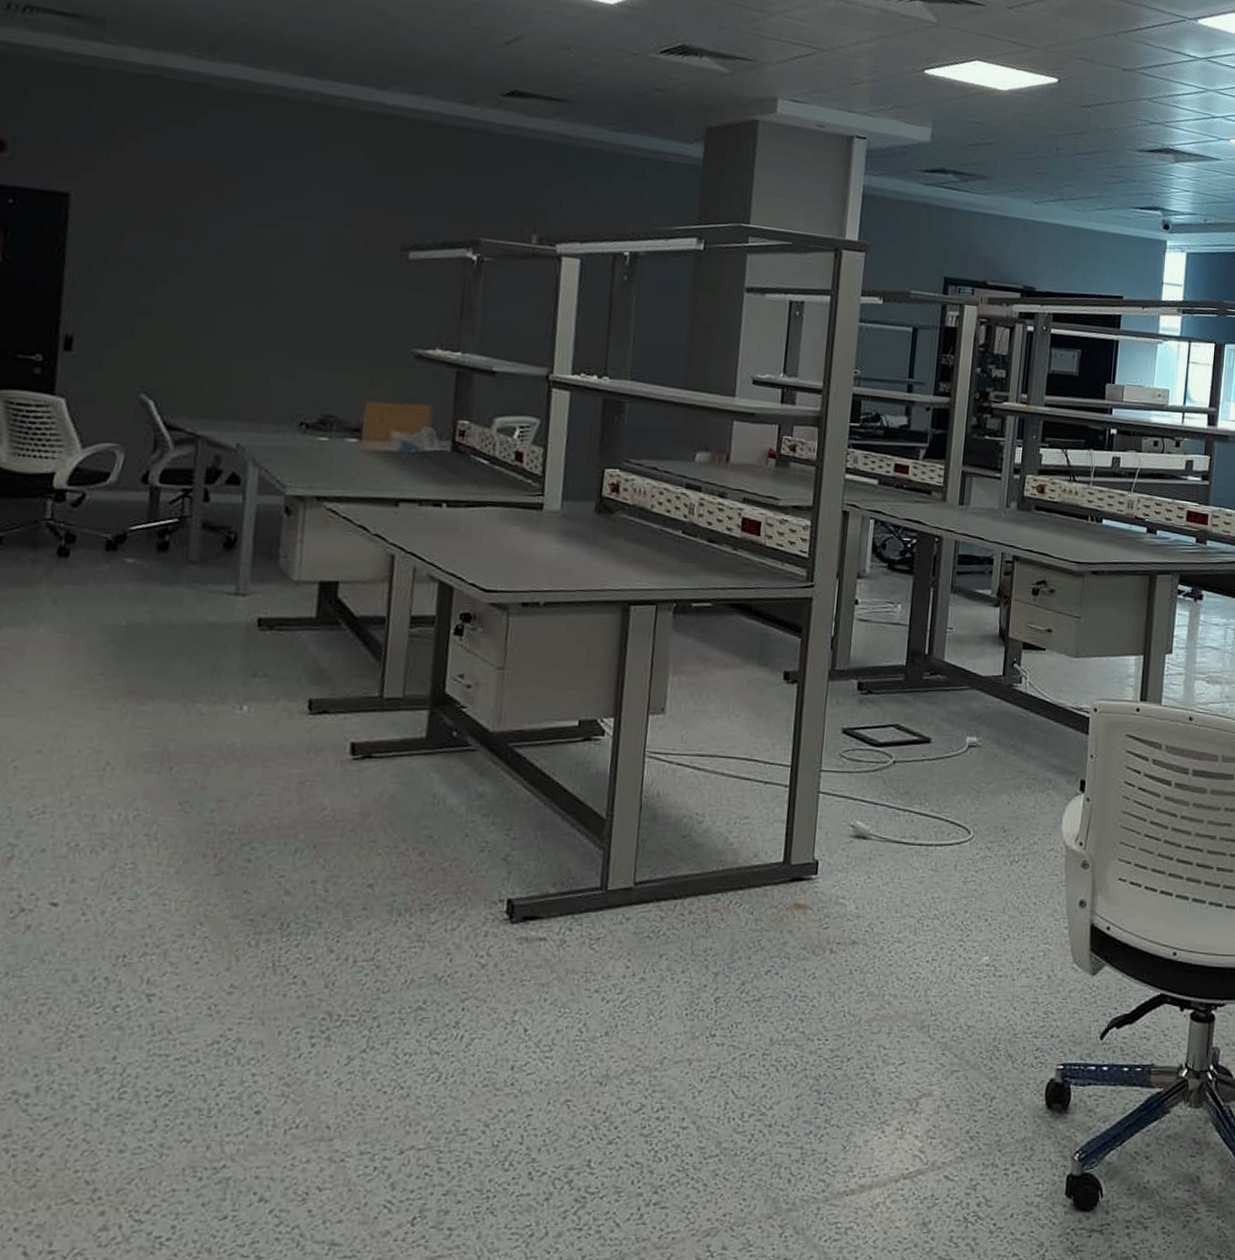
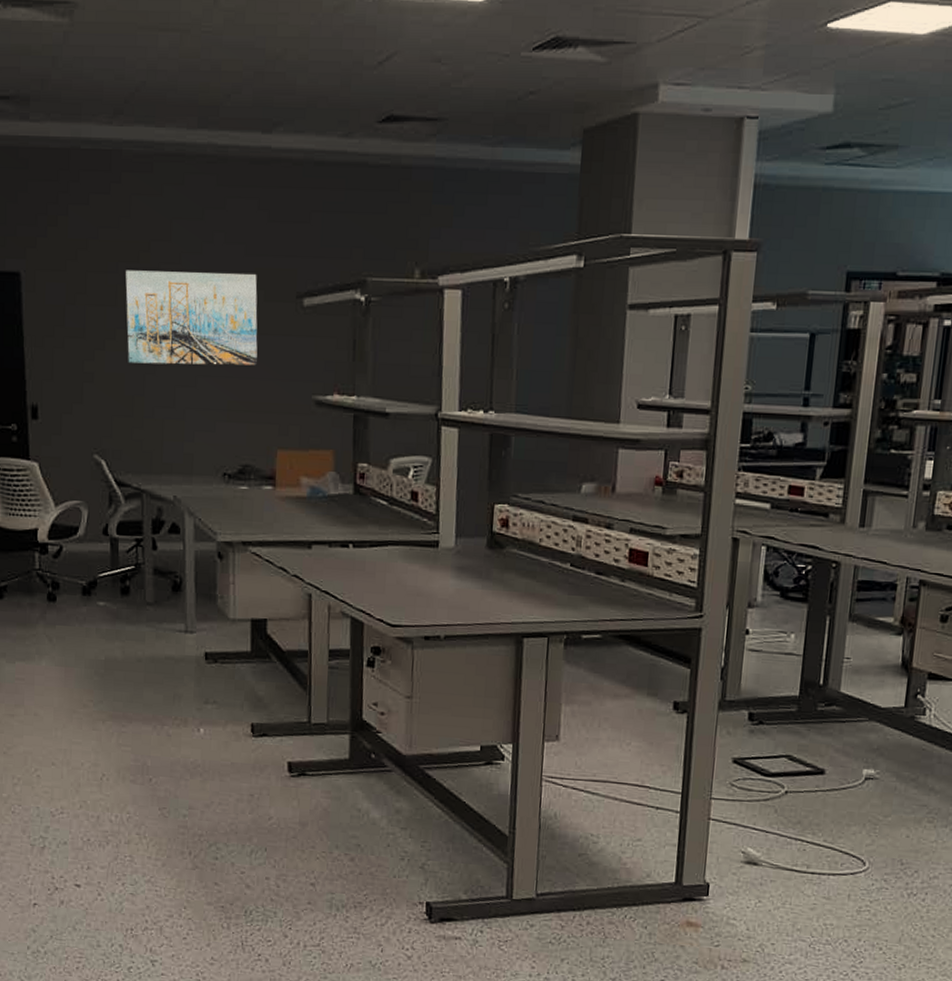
wall art: none [195,204,359,314] -> present [124,270,258,366]

